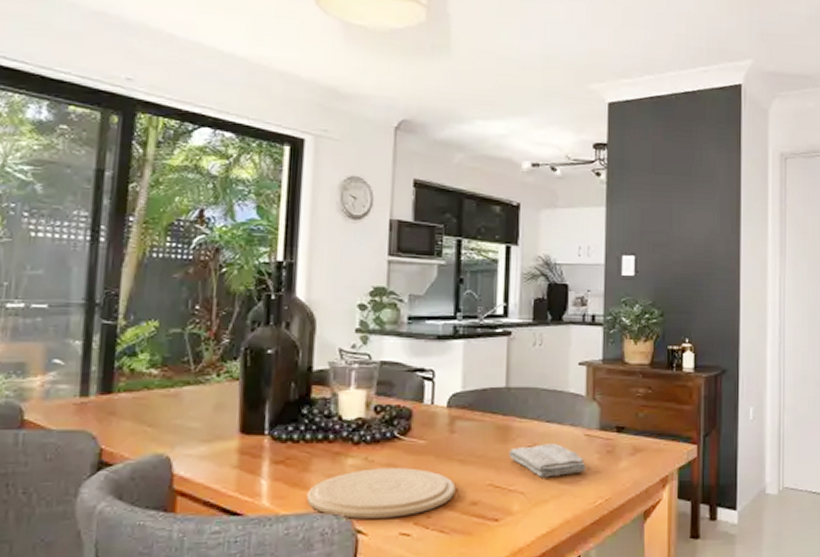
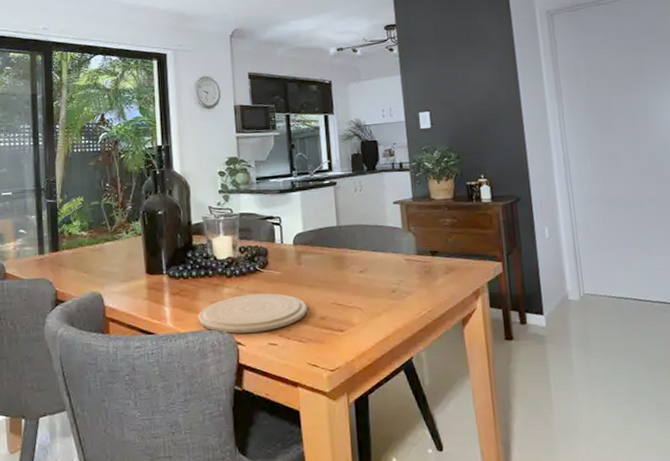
washcloth: present [509,444,586,478] -> none [346,268,409,296]

